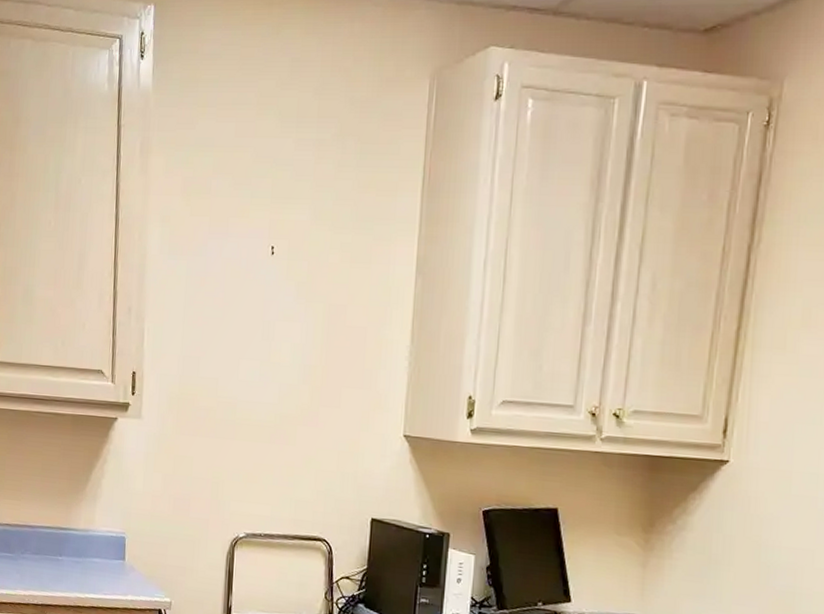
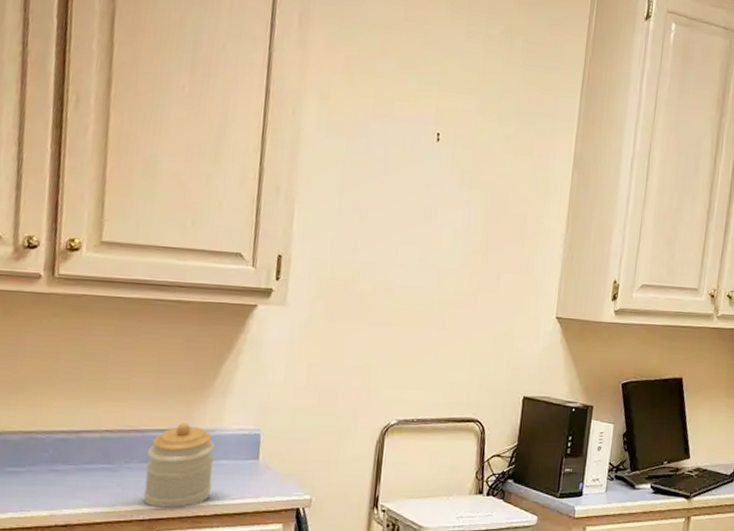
jar: none [37,522,89,597] -> present [143,423,215,508]

